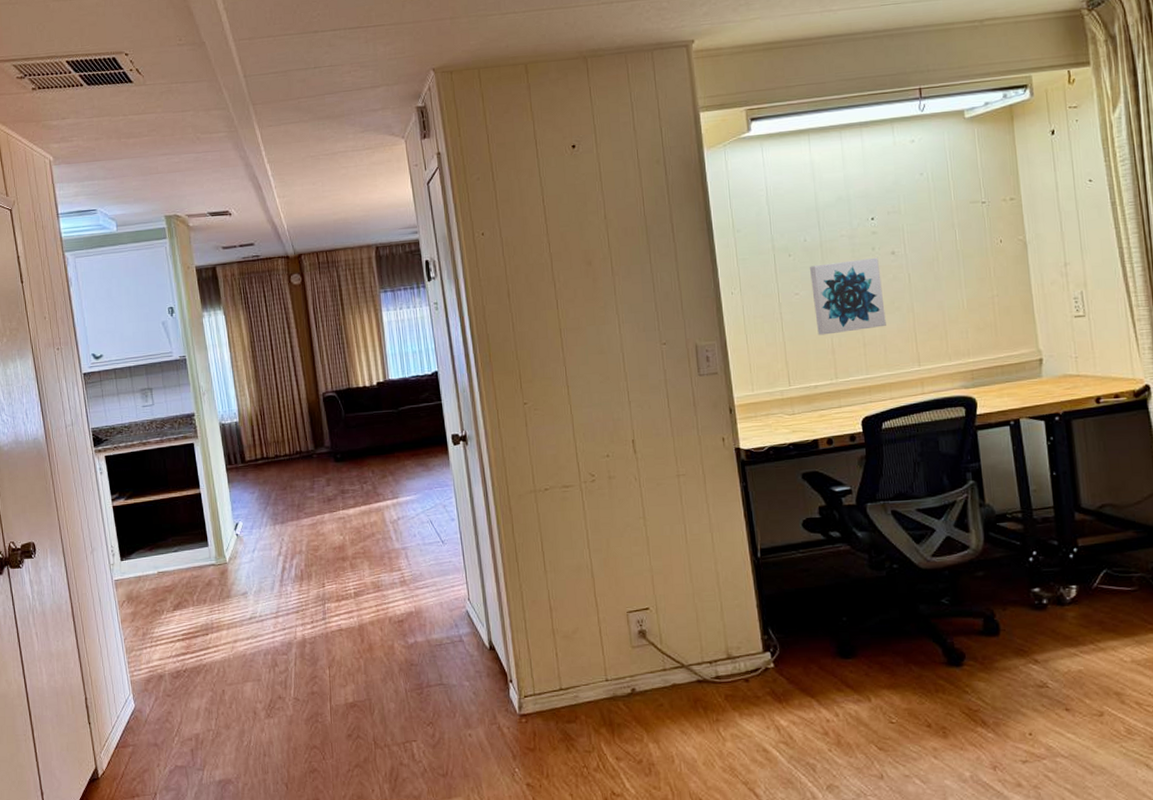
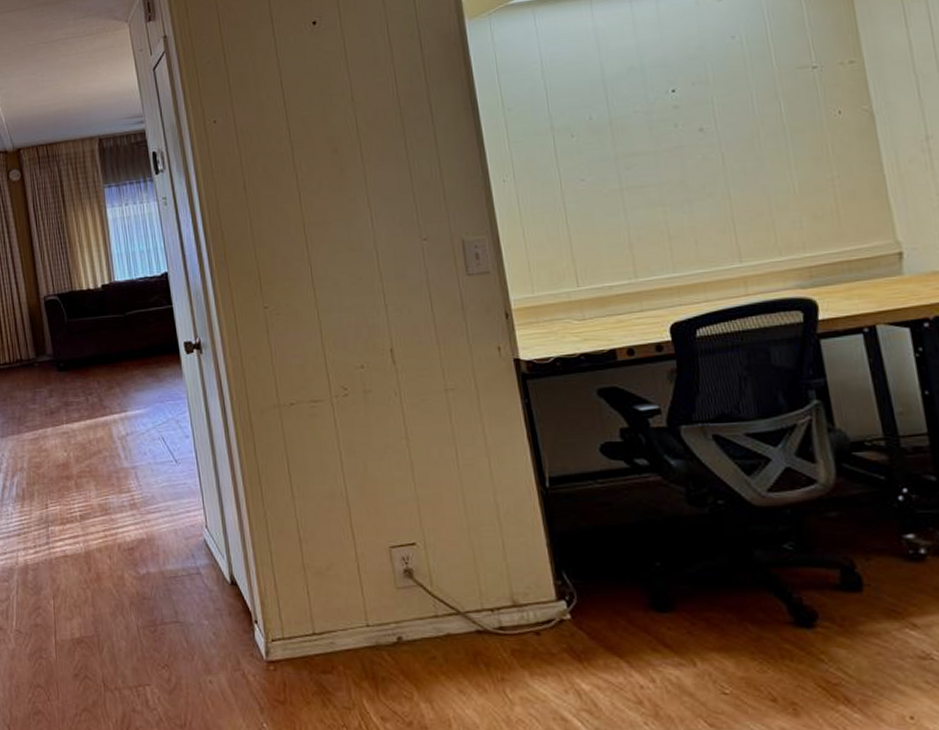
wall art: present [810,257,886,335] -> none [598,135,696,228]

